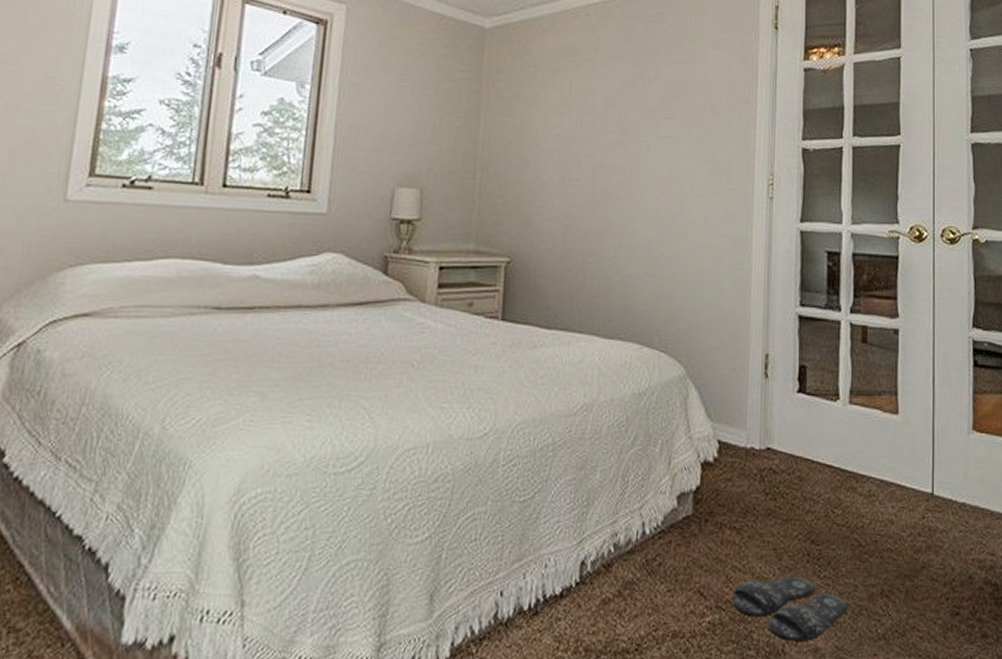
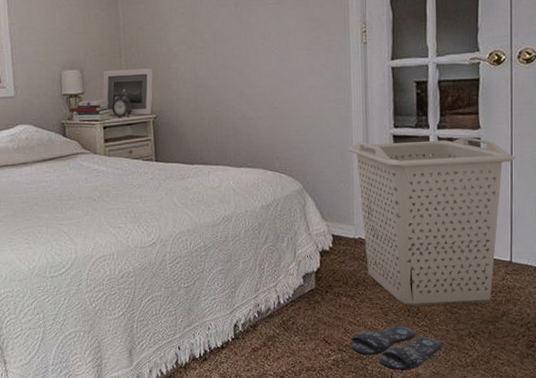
books: none [396,229,452,260] -> present [68,99,111,122]
picture frame: none [443,194,515,258] -> present [102,68,155,116]
alarm clock: none [453,228,481,258] -> present [112,95,133,118]
laundry basket: none [743,320,938,548] -> present [347,136,515,306]

